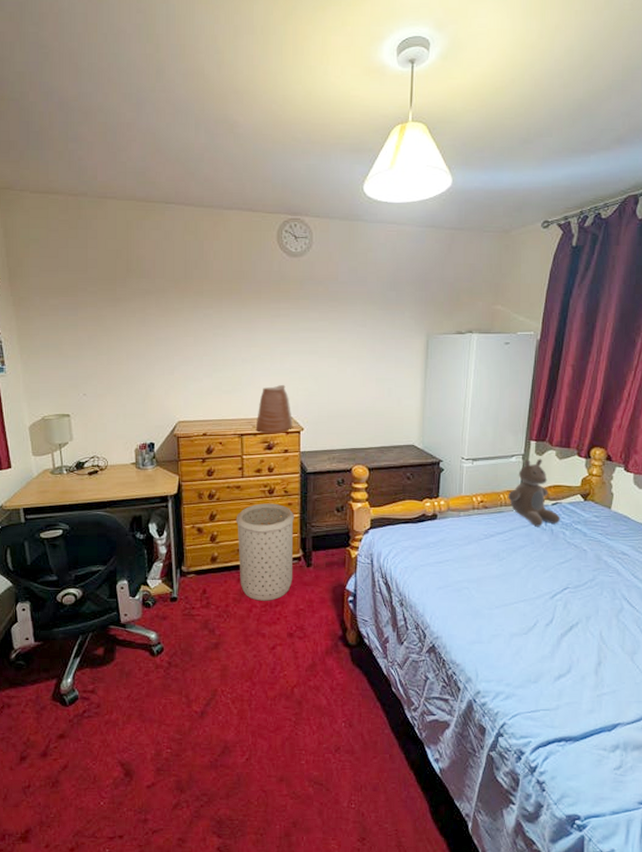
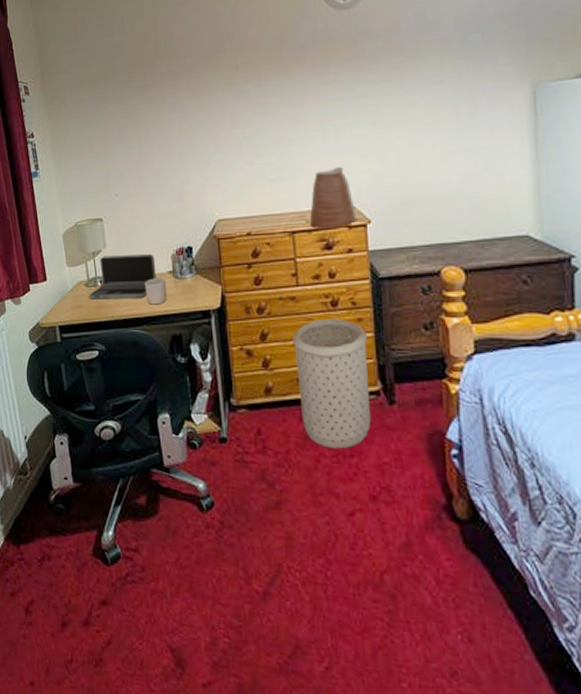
laptop: none [54,447,120,486] -> present [89,254,156,300]
mug: none [109,468,130,491] -> present [145,278,167,305]

